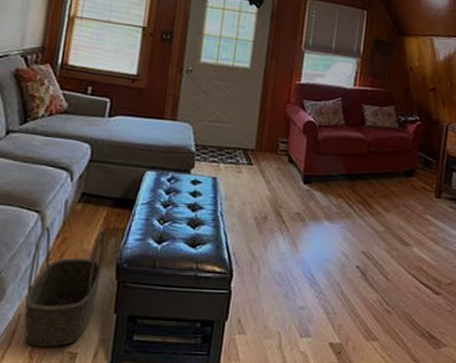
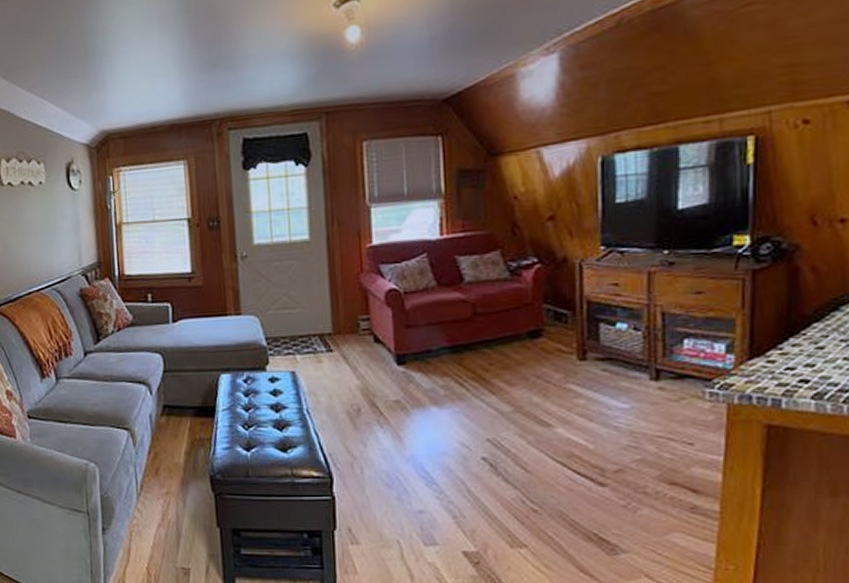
basket: present [24,226,105,347] -> none [130,440,198,563]

